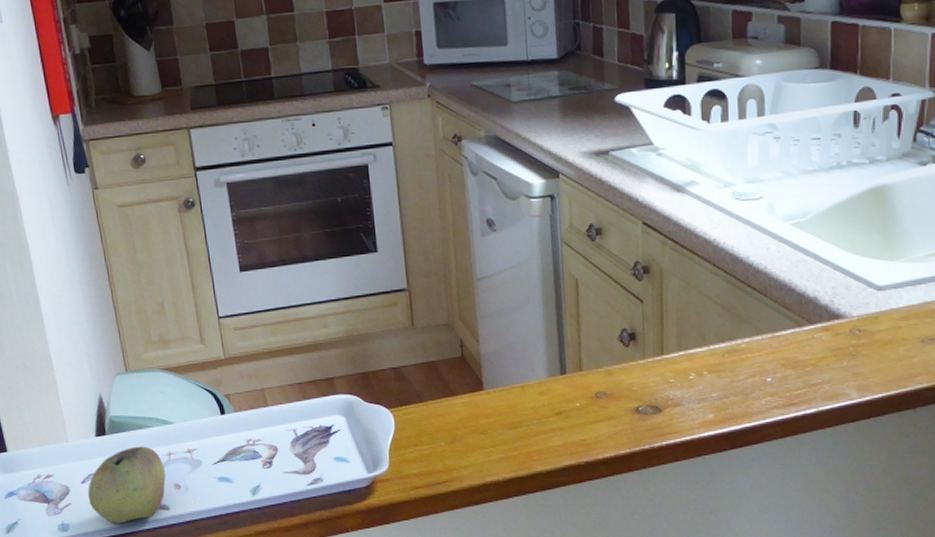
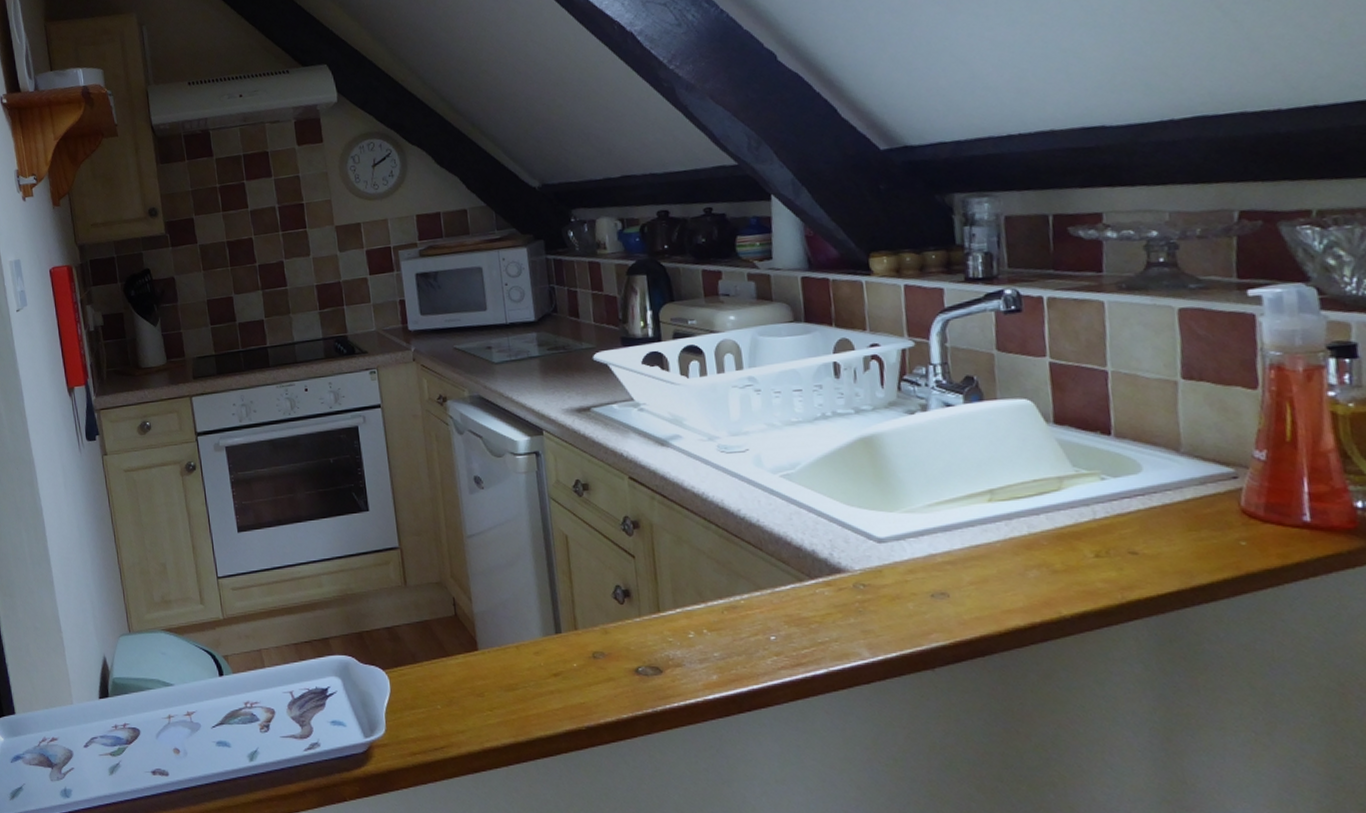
apple: present [87,446,166,524] -> none [90,708,166,790]

